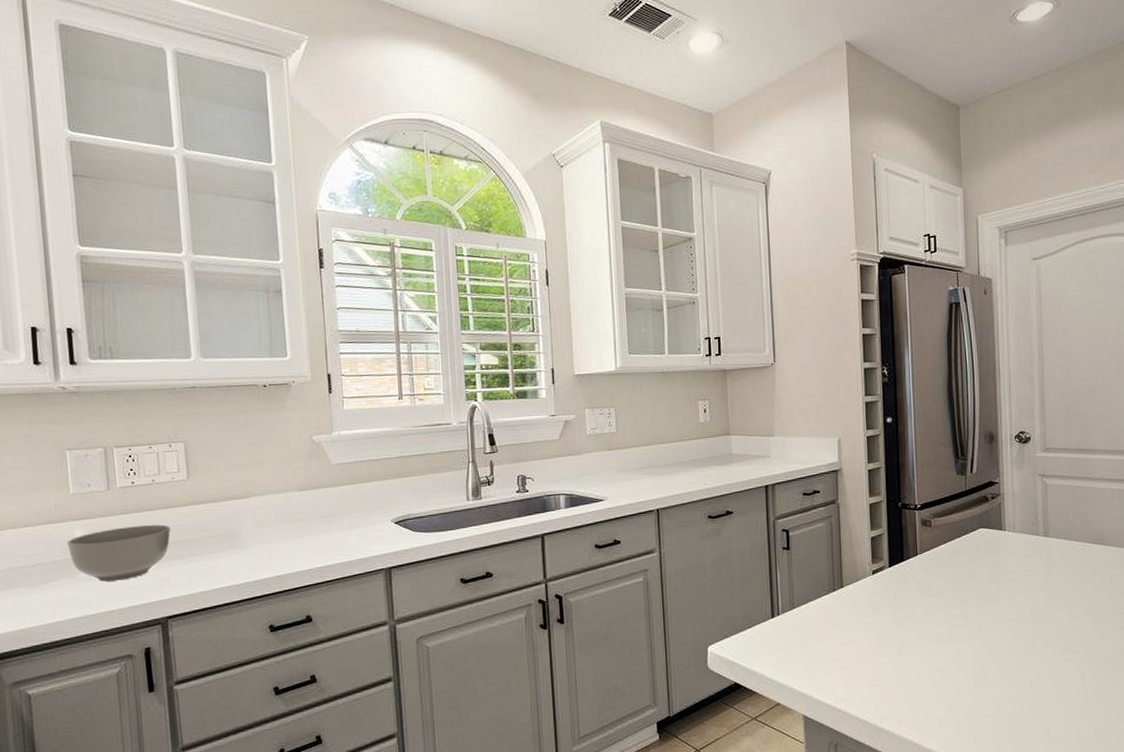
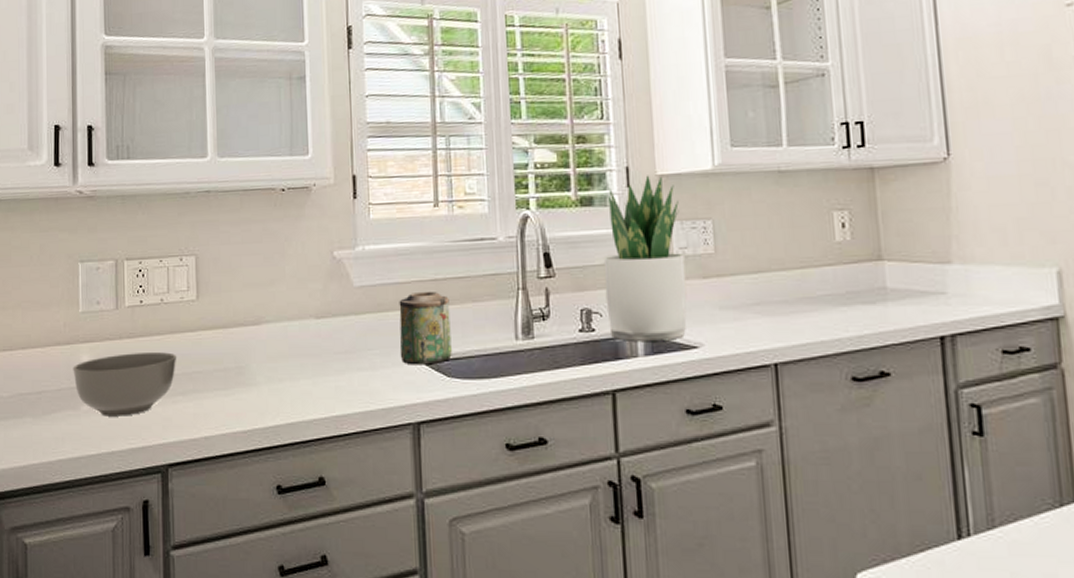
canister: none [371,466,416,524] -> present [399,291,452,365]
planter: none [534,375,596,498] -> present [603,175,687,342]

